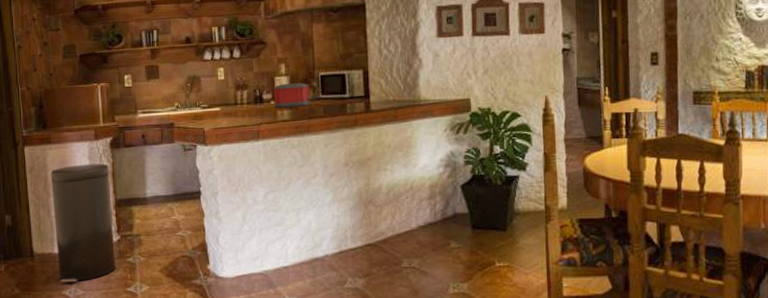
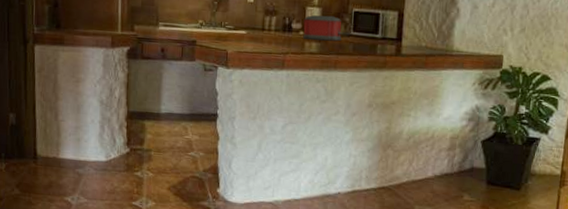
pedal bin: present [50,163,116,283] -> none [61,71,124,190]

